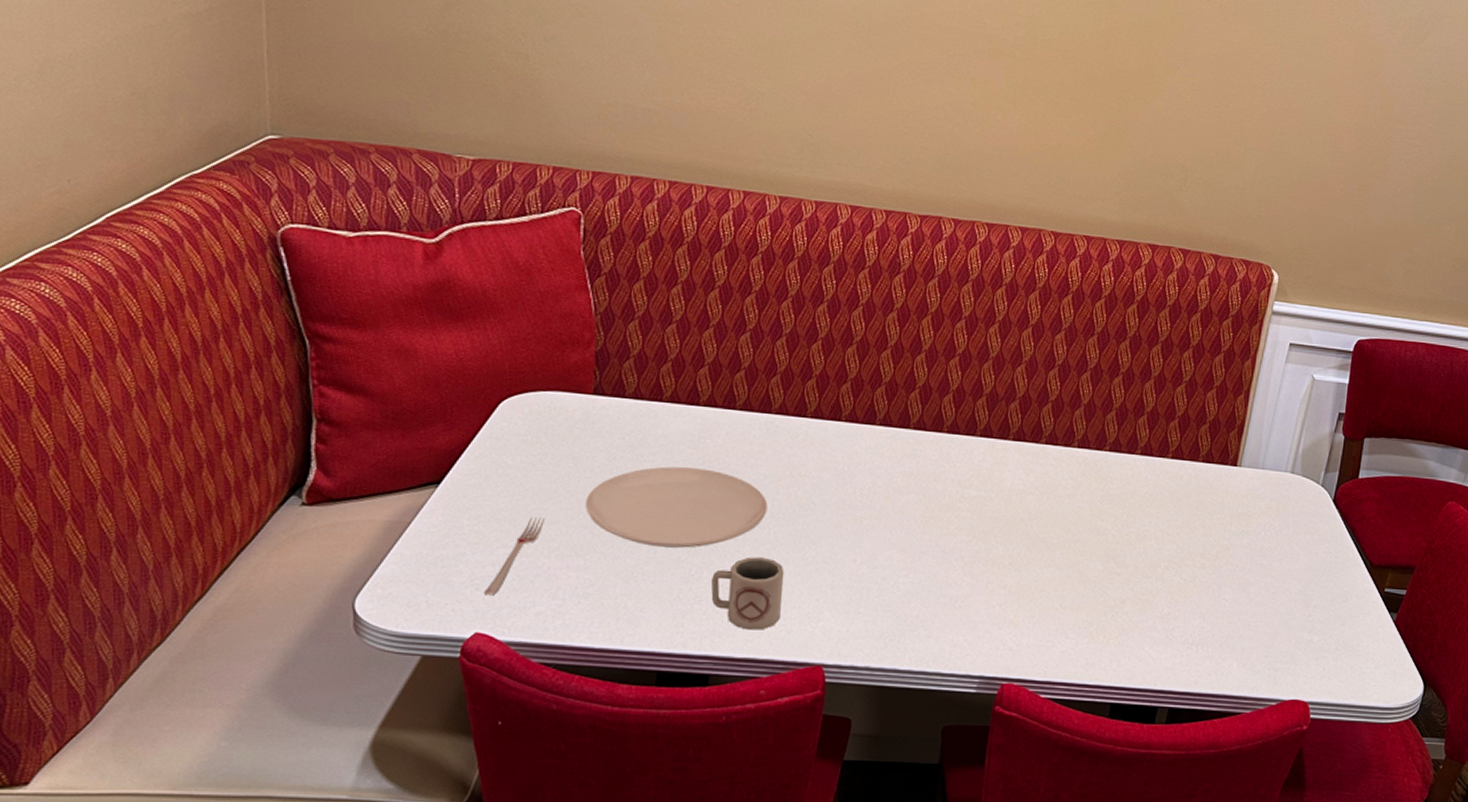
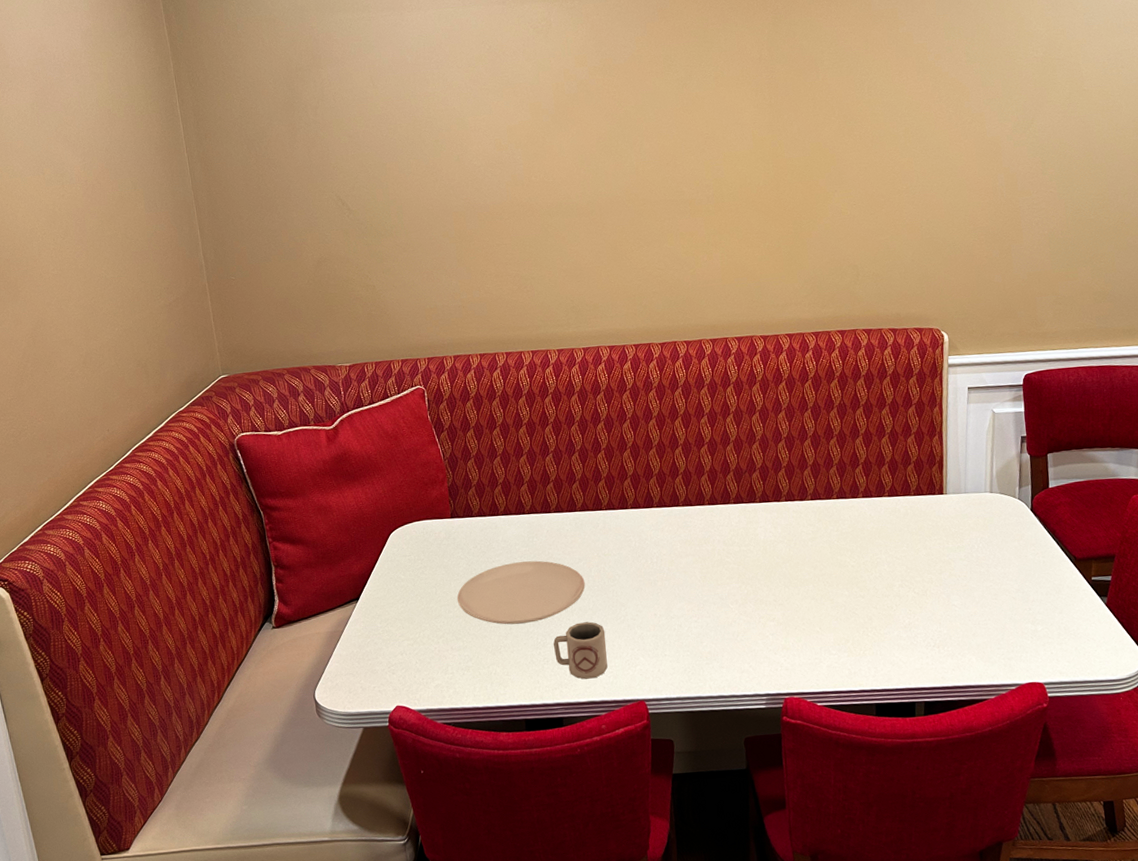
fork: present [483,517,544,596] -> none [398,614,432,677]

